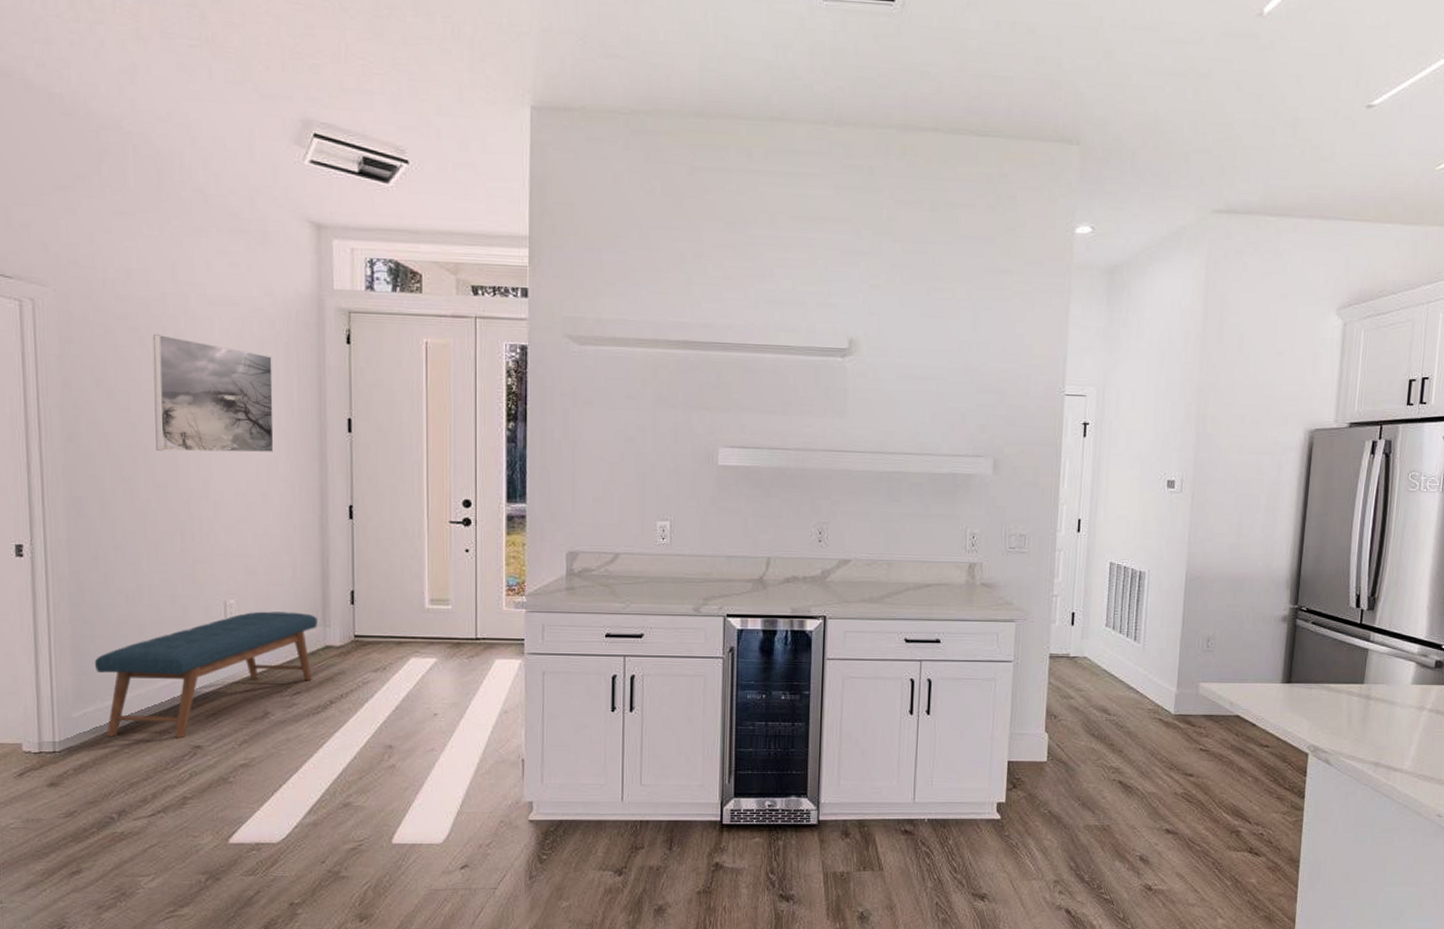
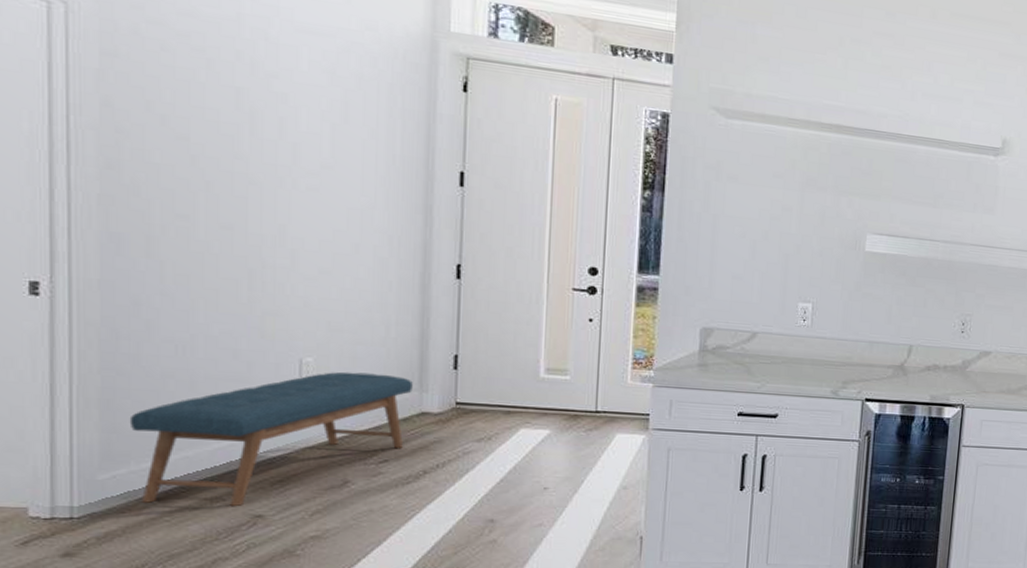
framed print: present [152,333,274,453] -> none [221,57,372,201]

